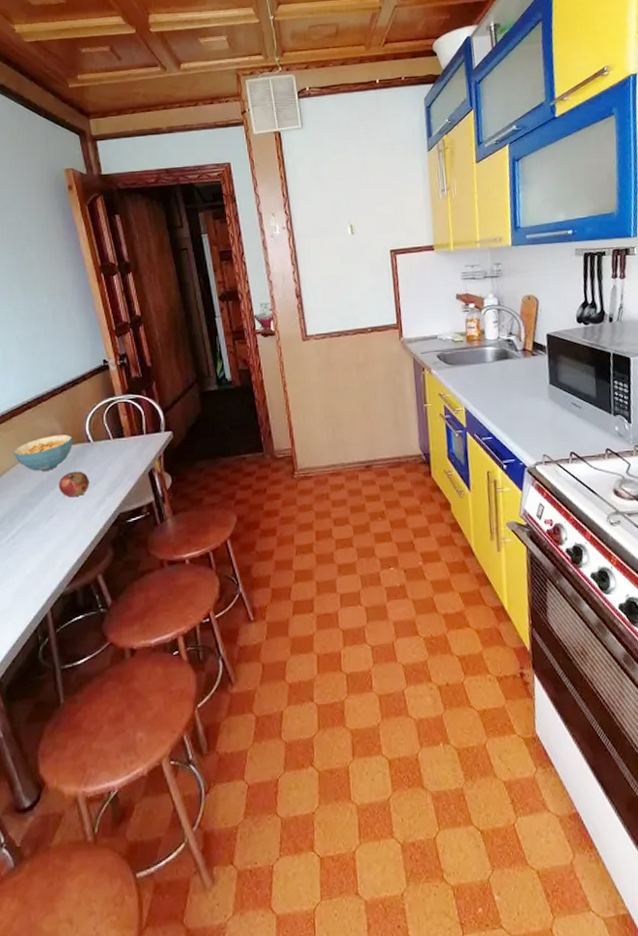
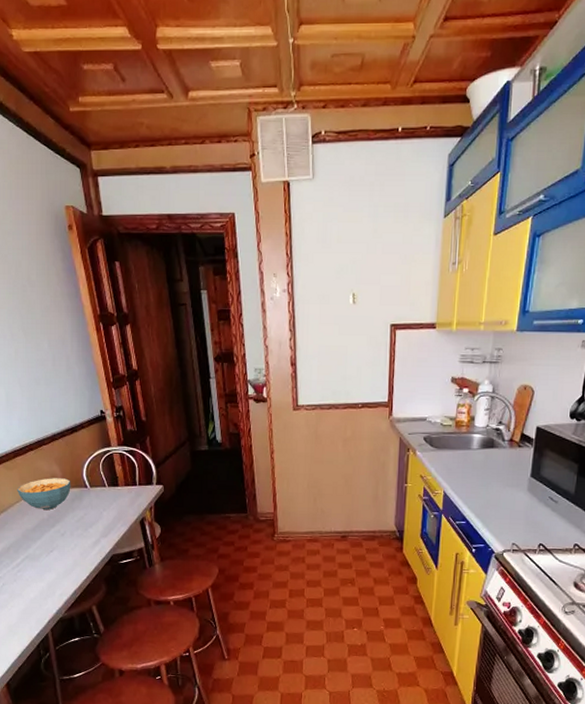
fruit: present [59,471,89,498] -> none [58,513,86,536]

